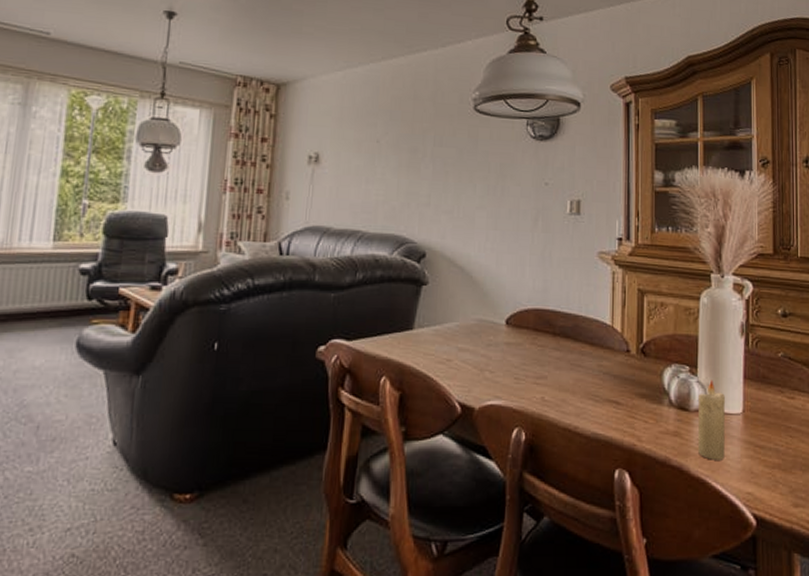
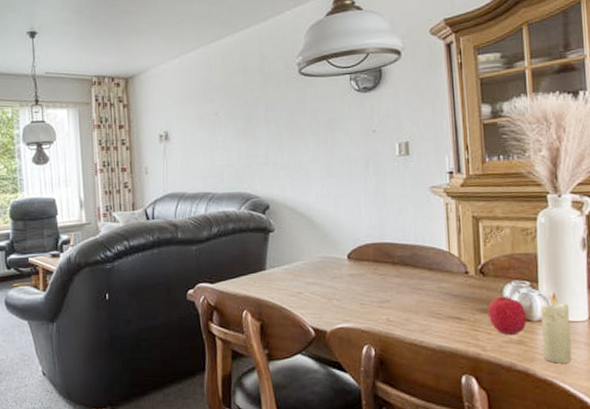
fruit: none [647,380,684,426] -> present [488,296,527,336]

